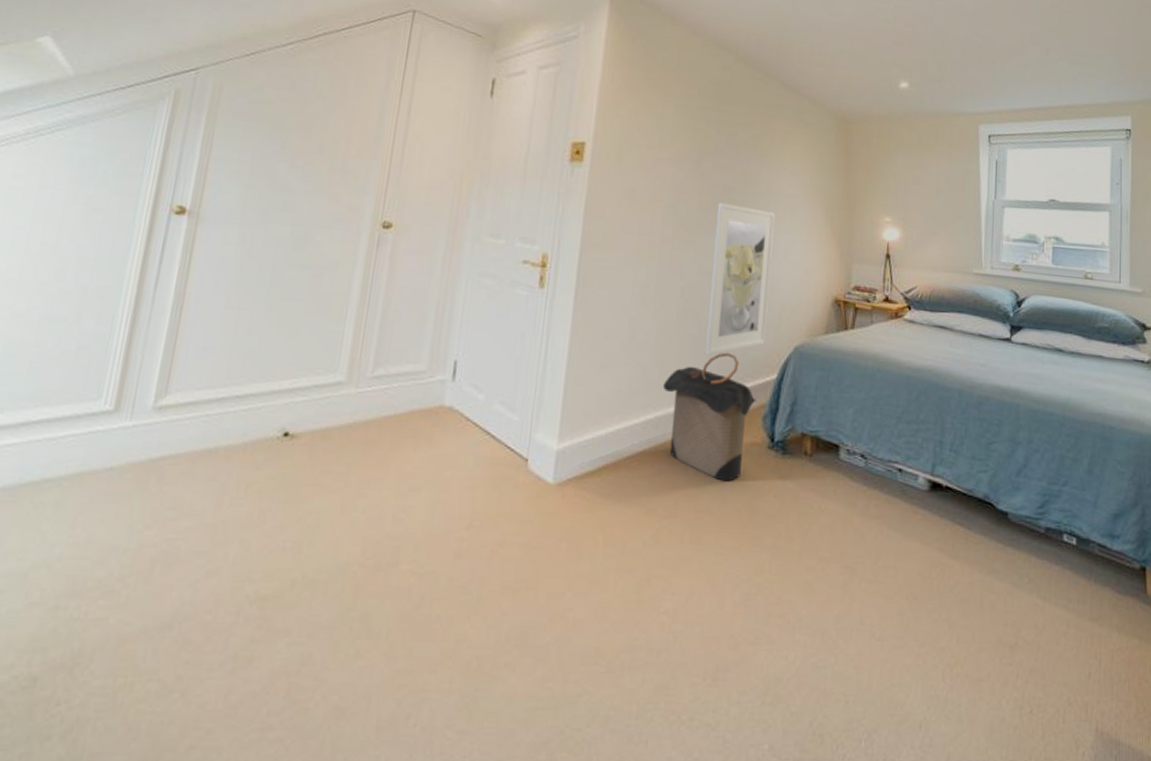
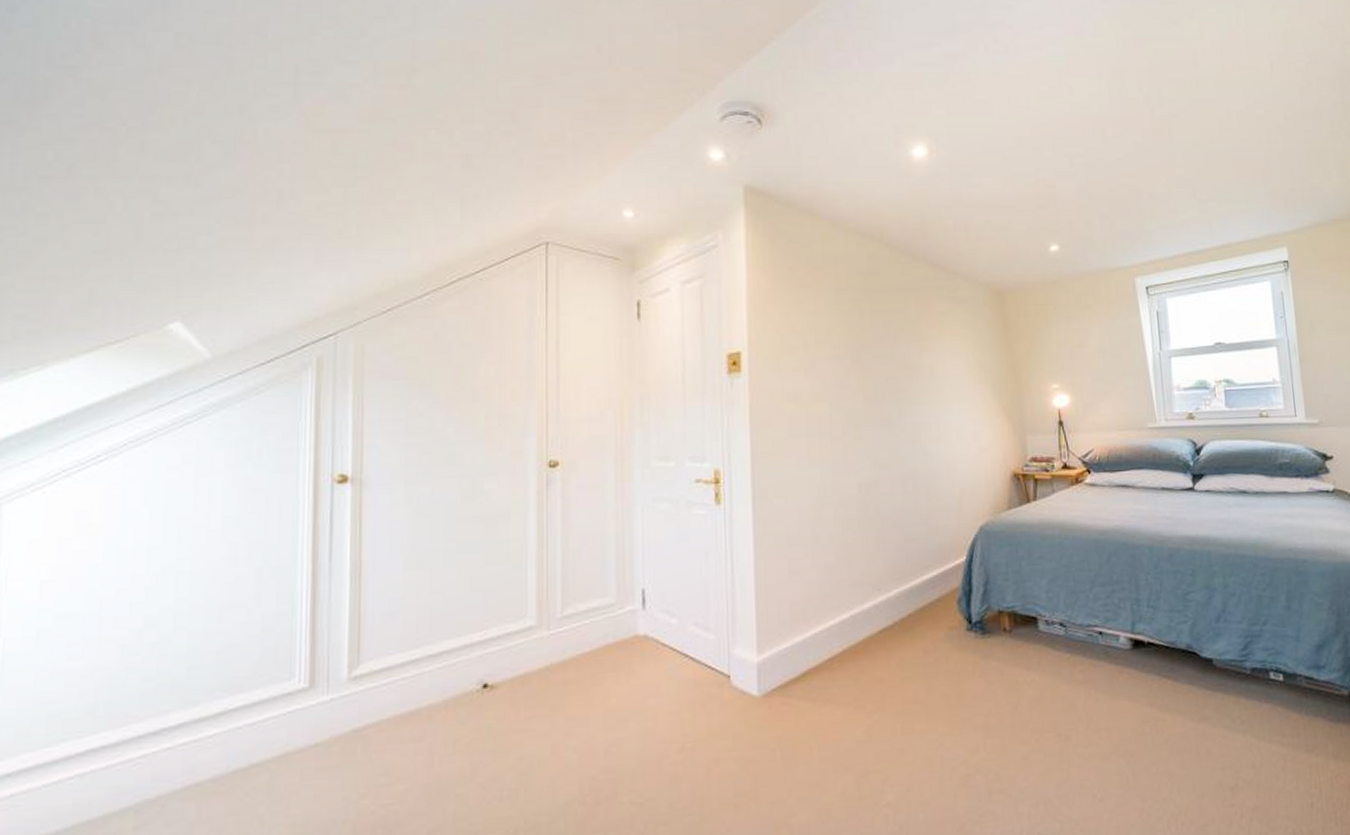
laundry hamper: present [663,352,758,482] -> none [854,541,950,669]
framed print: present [704,203,775,355] -> none [883,393,950,547]

